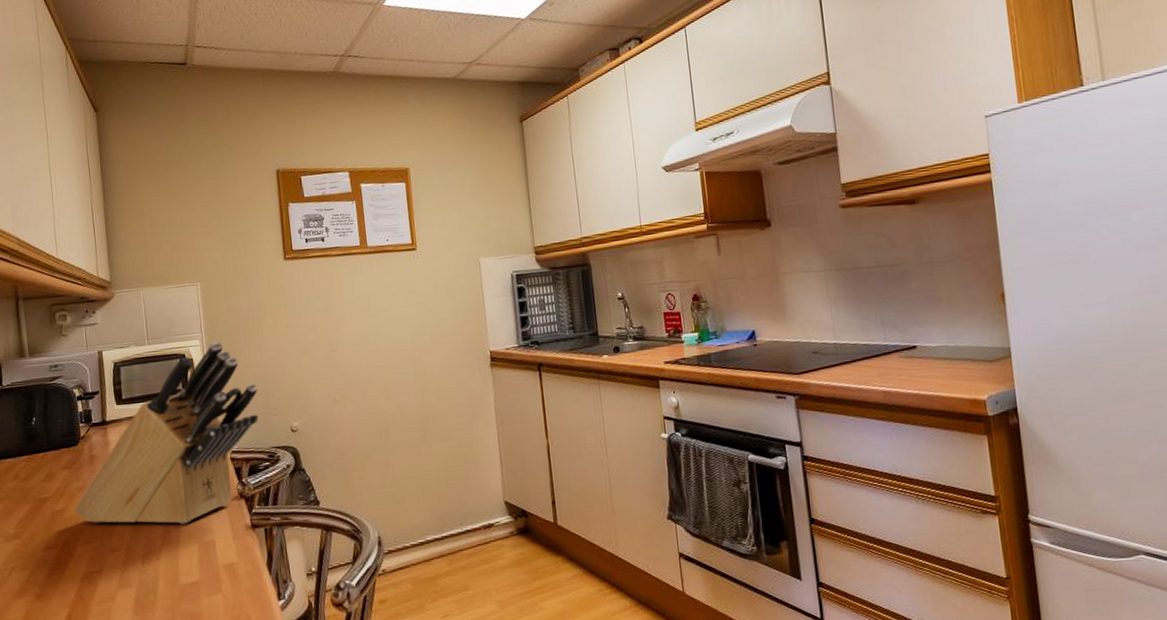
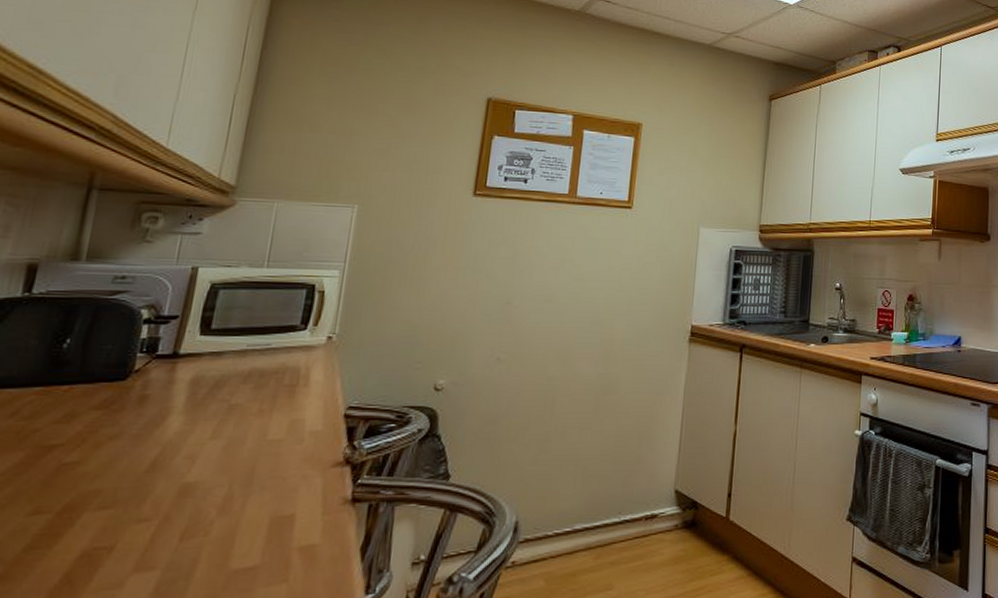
knife block: present [74,341,258,525] -> none [94,275,403,492]

